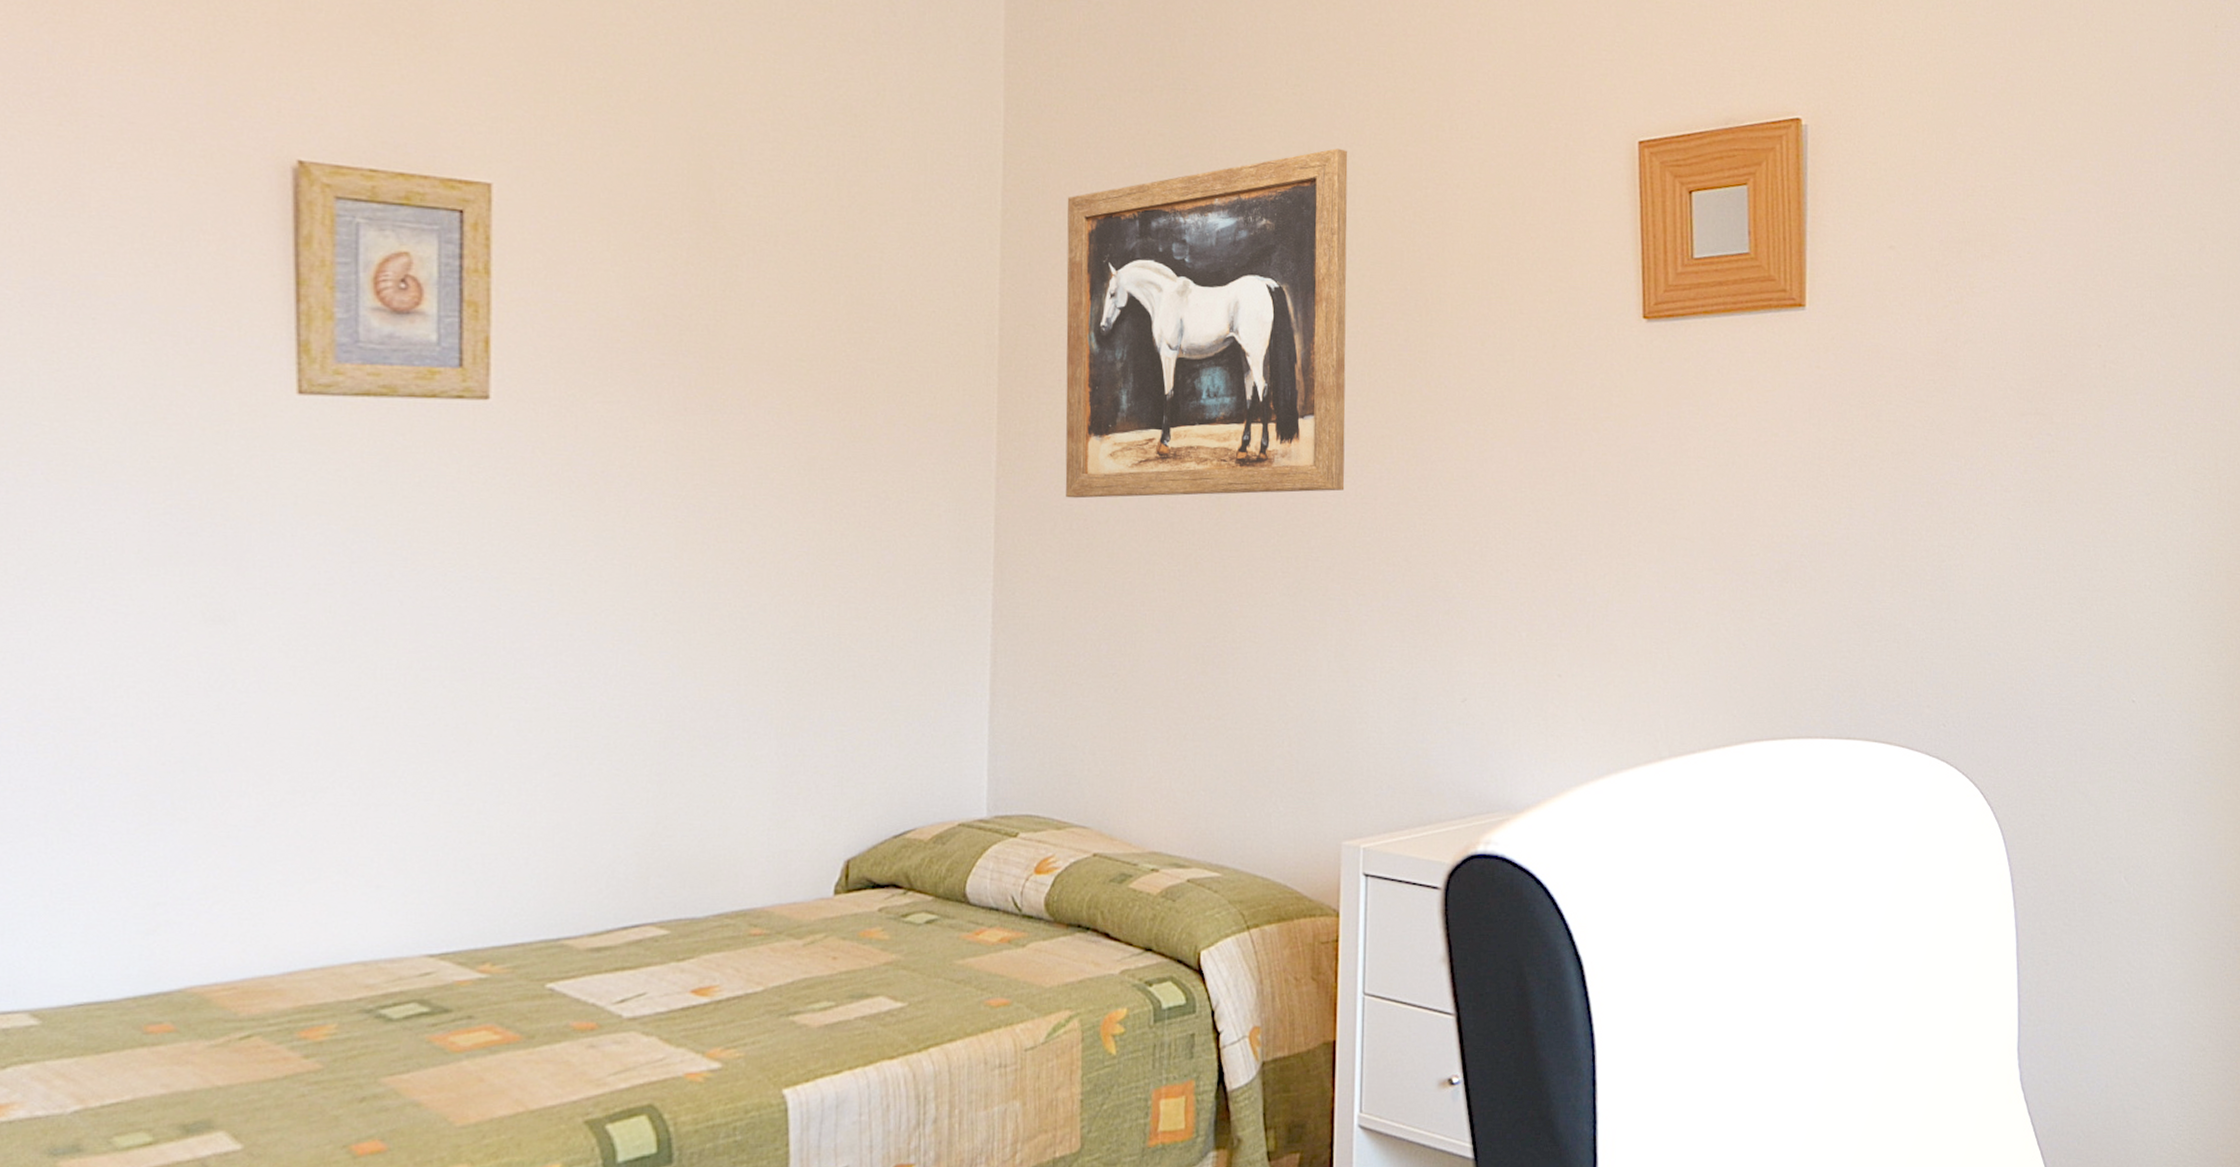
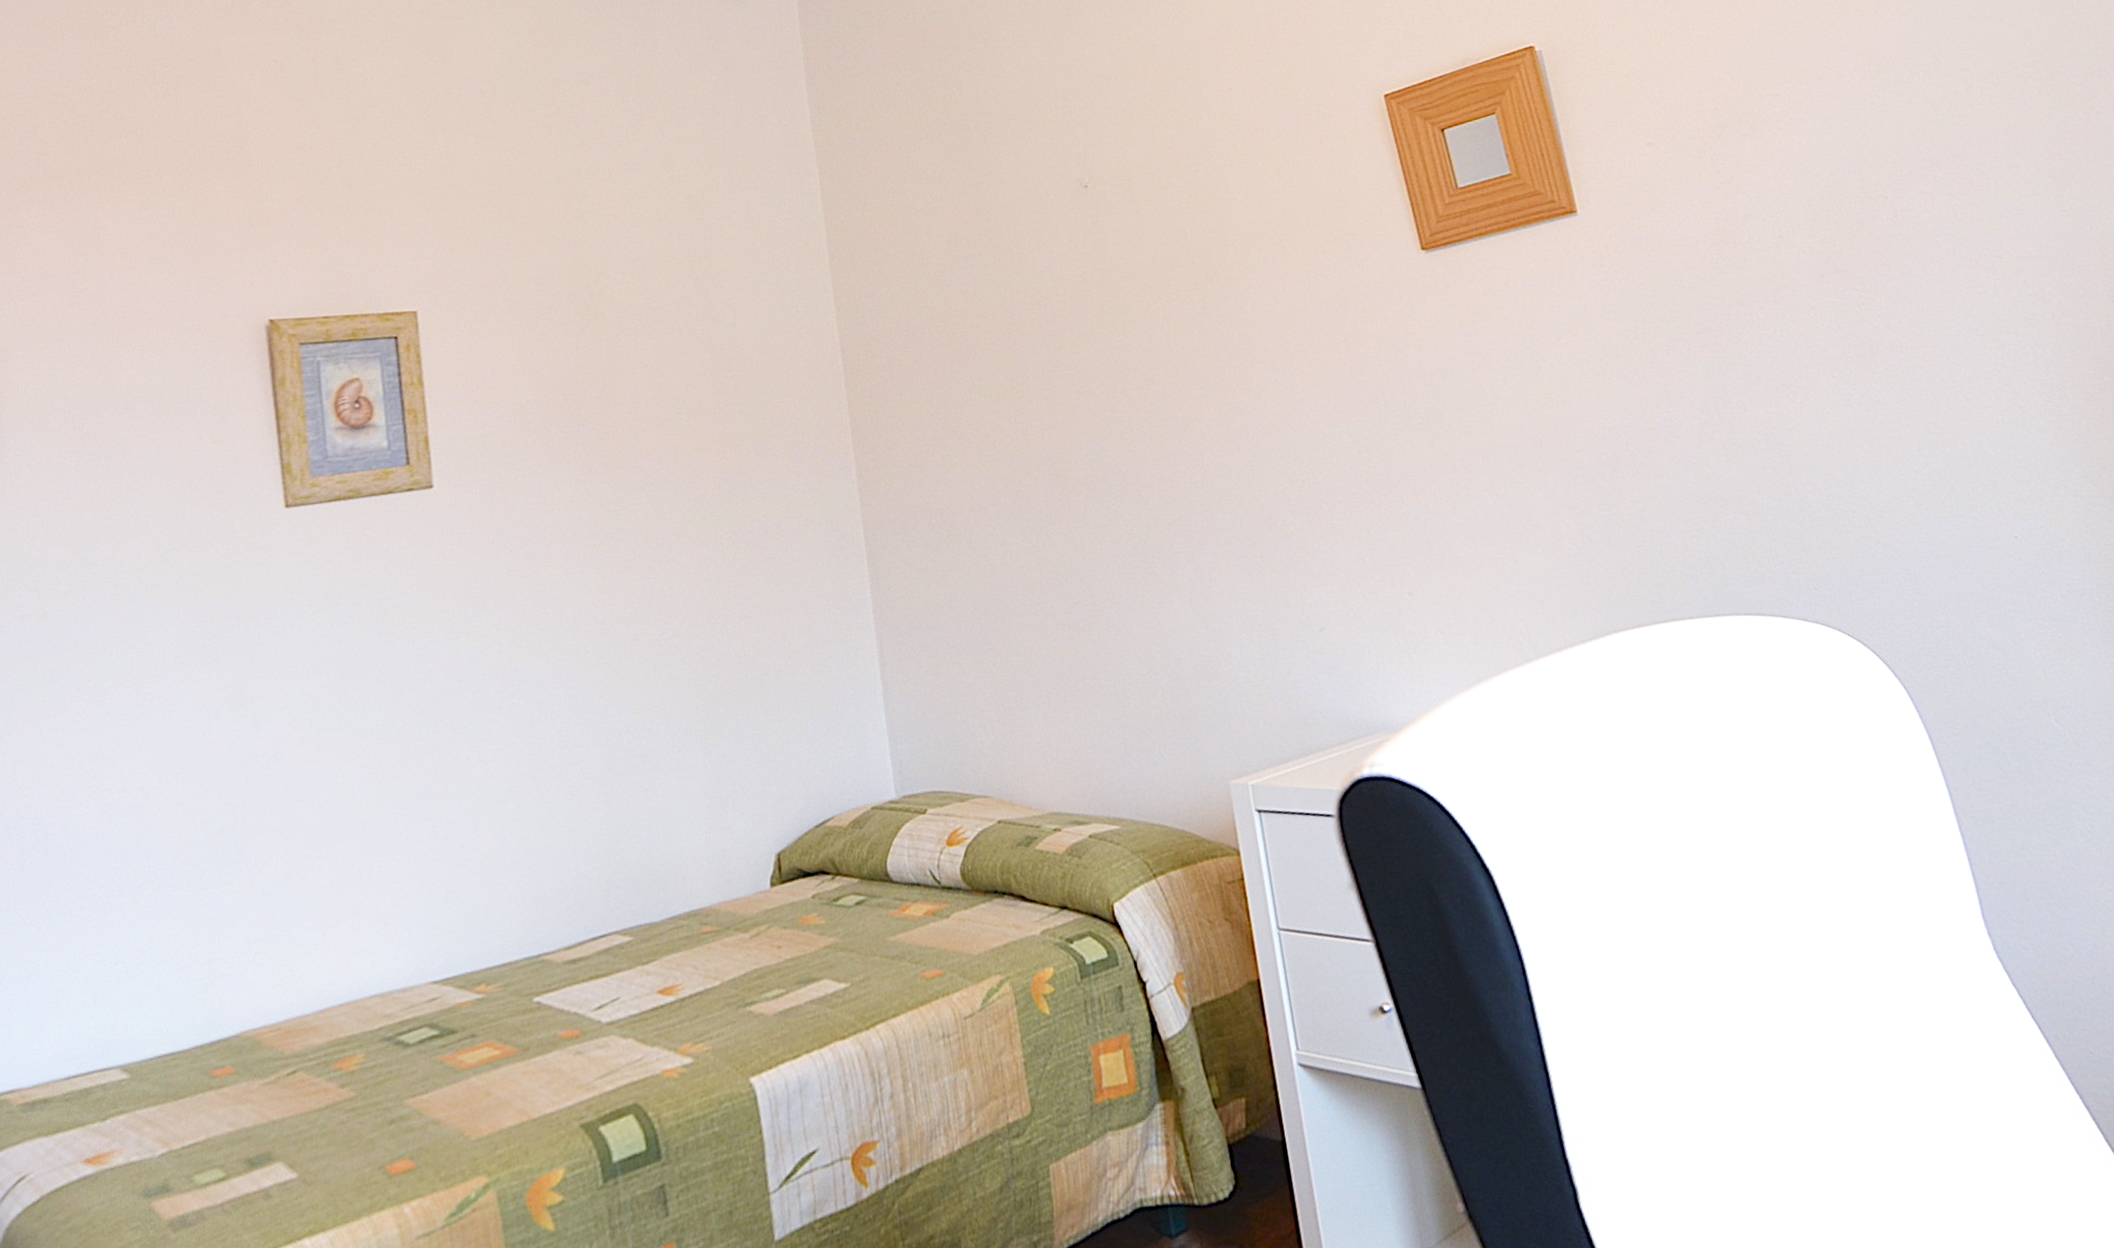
wall art: present [1065,148,1348,499] -> none [883,152,1172,497]

